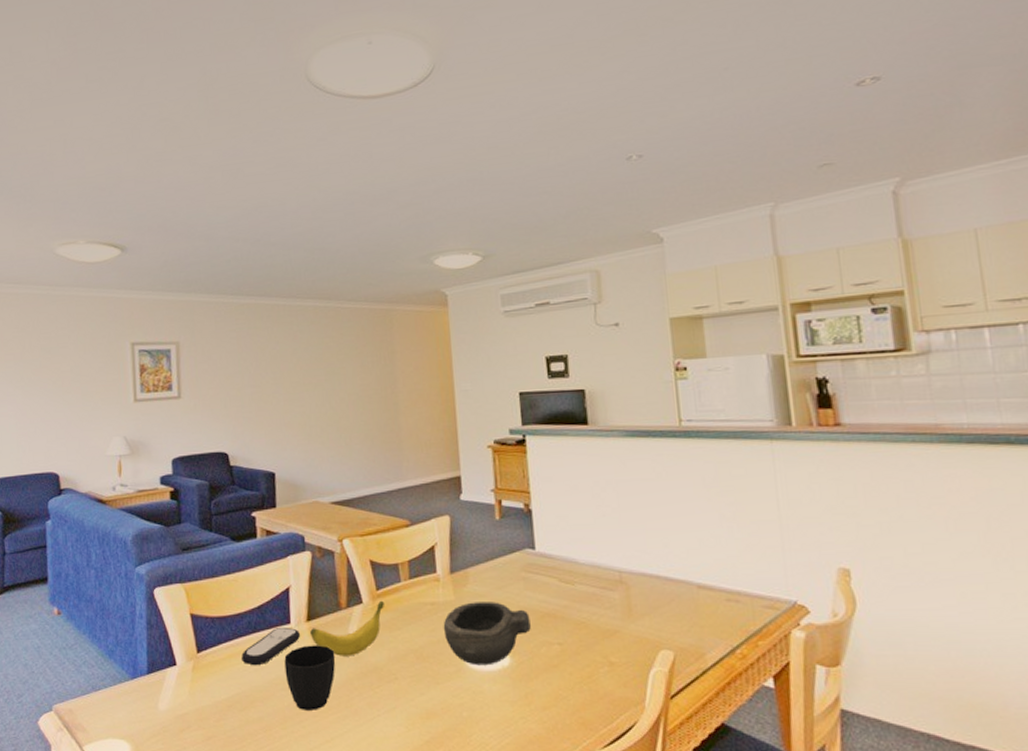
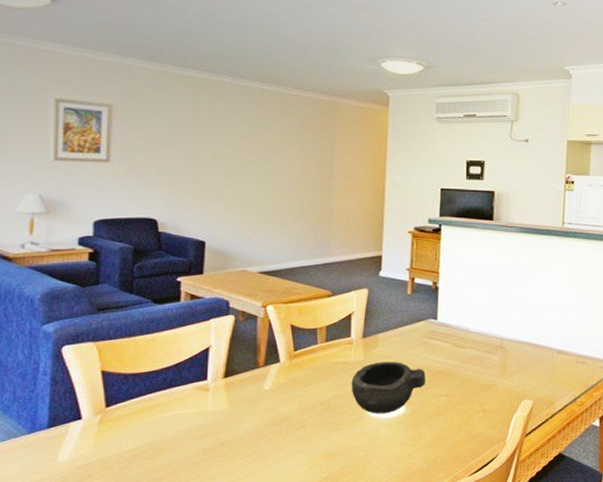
remote control: present [241,627,301,666] -> none [154,383,217,418]
cup: present [284,645,336,710] -> none [197,399,249,456]
banana: present [310,600,384,656] -> none [226,360,300,408]

